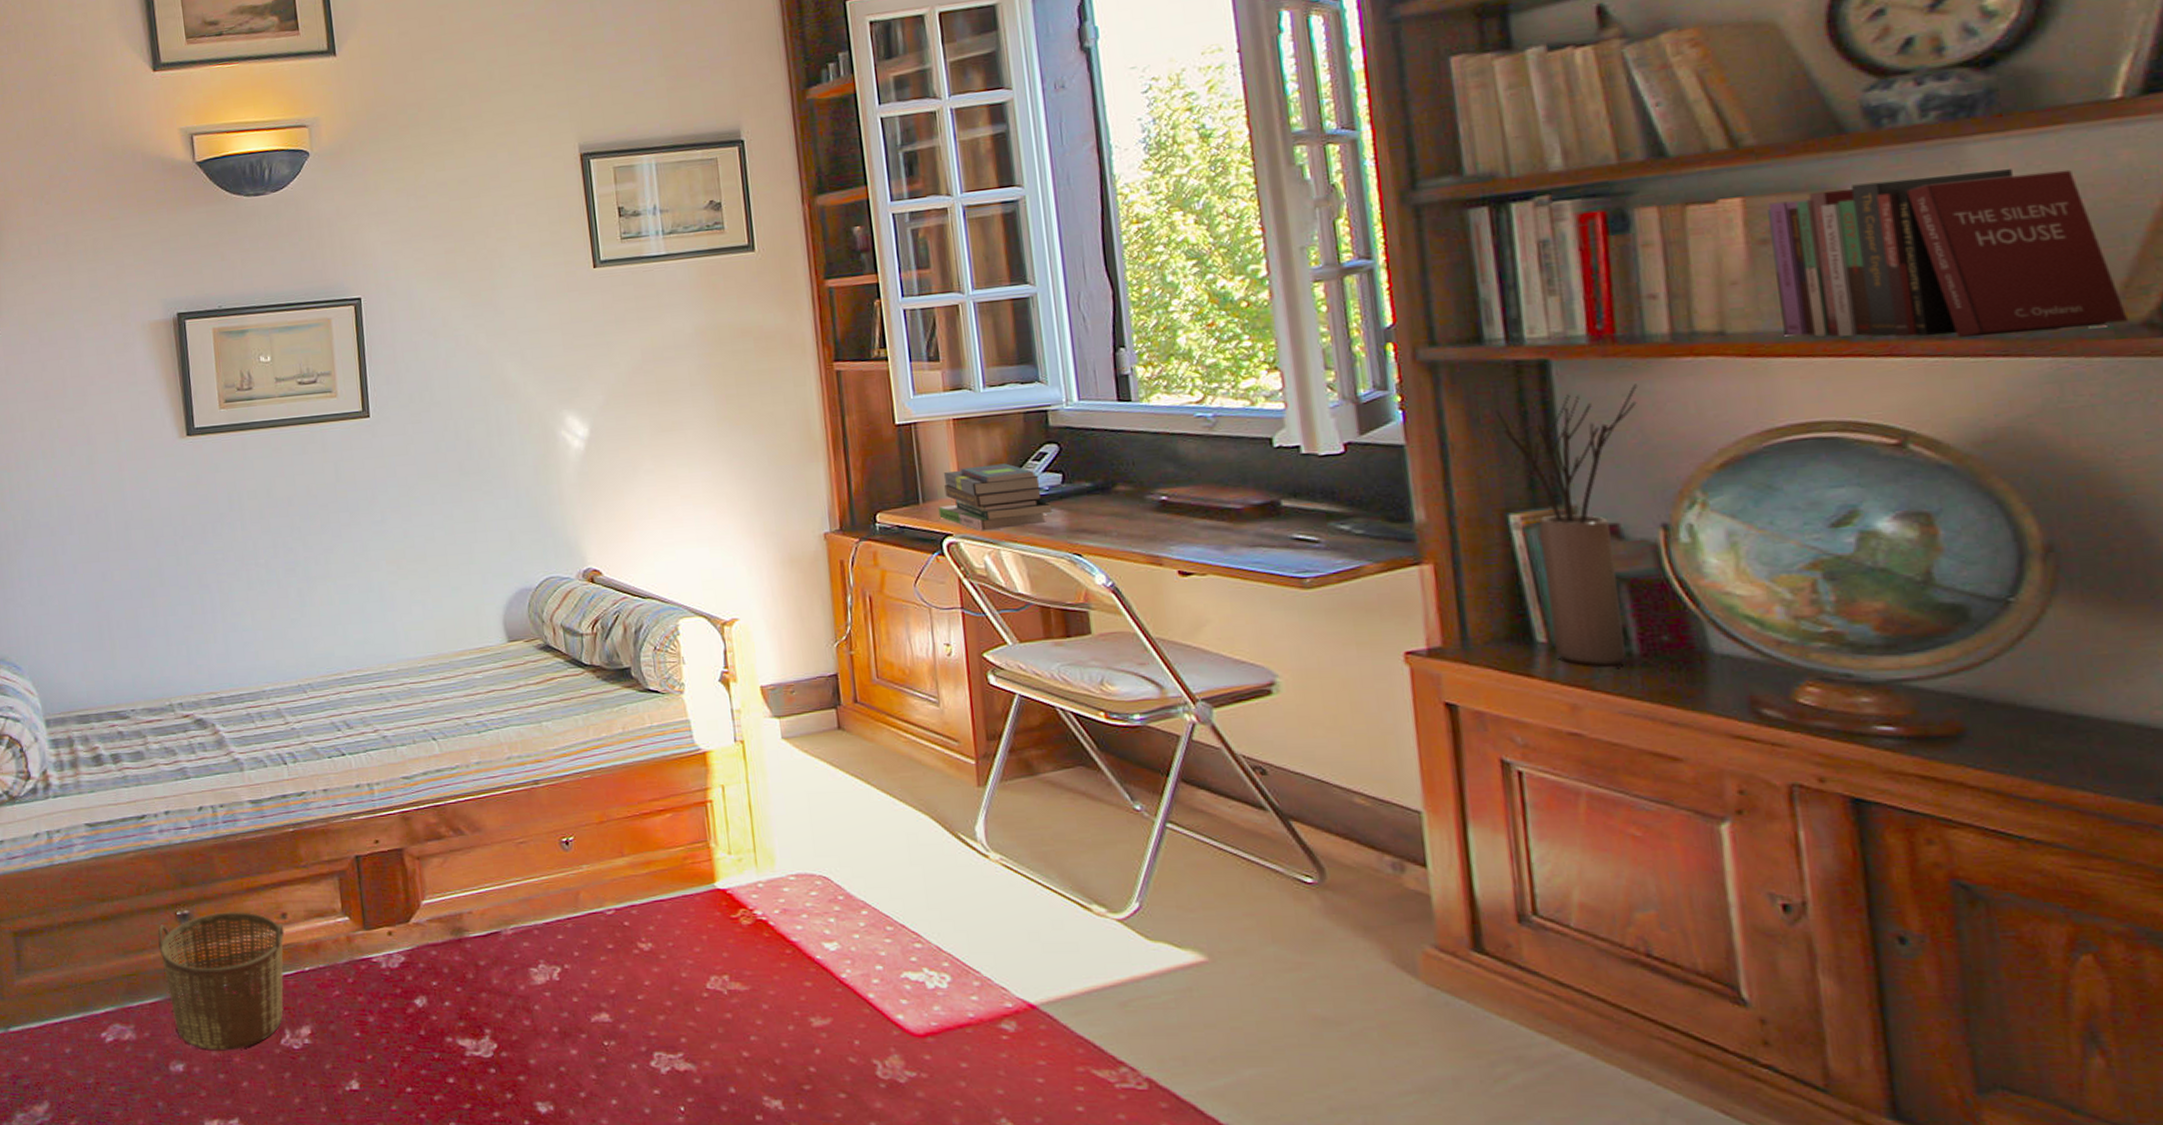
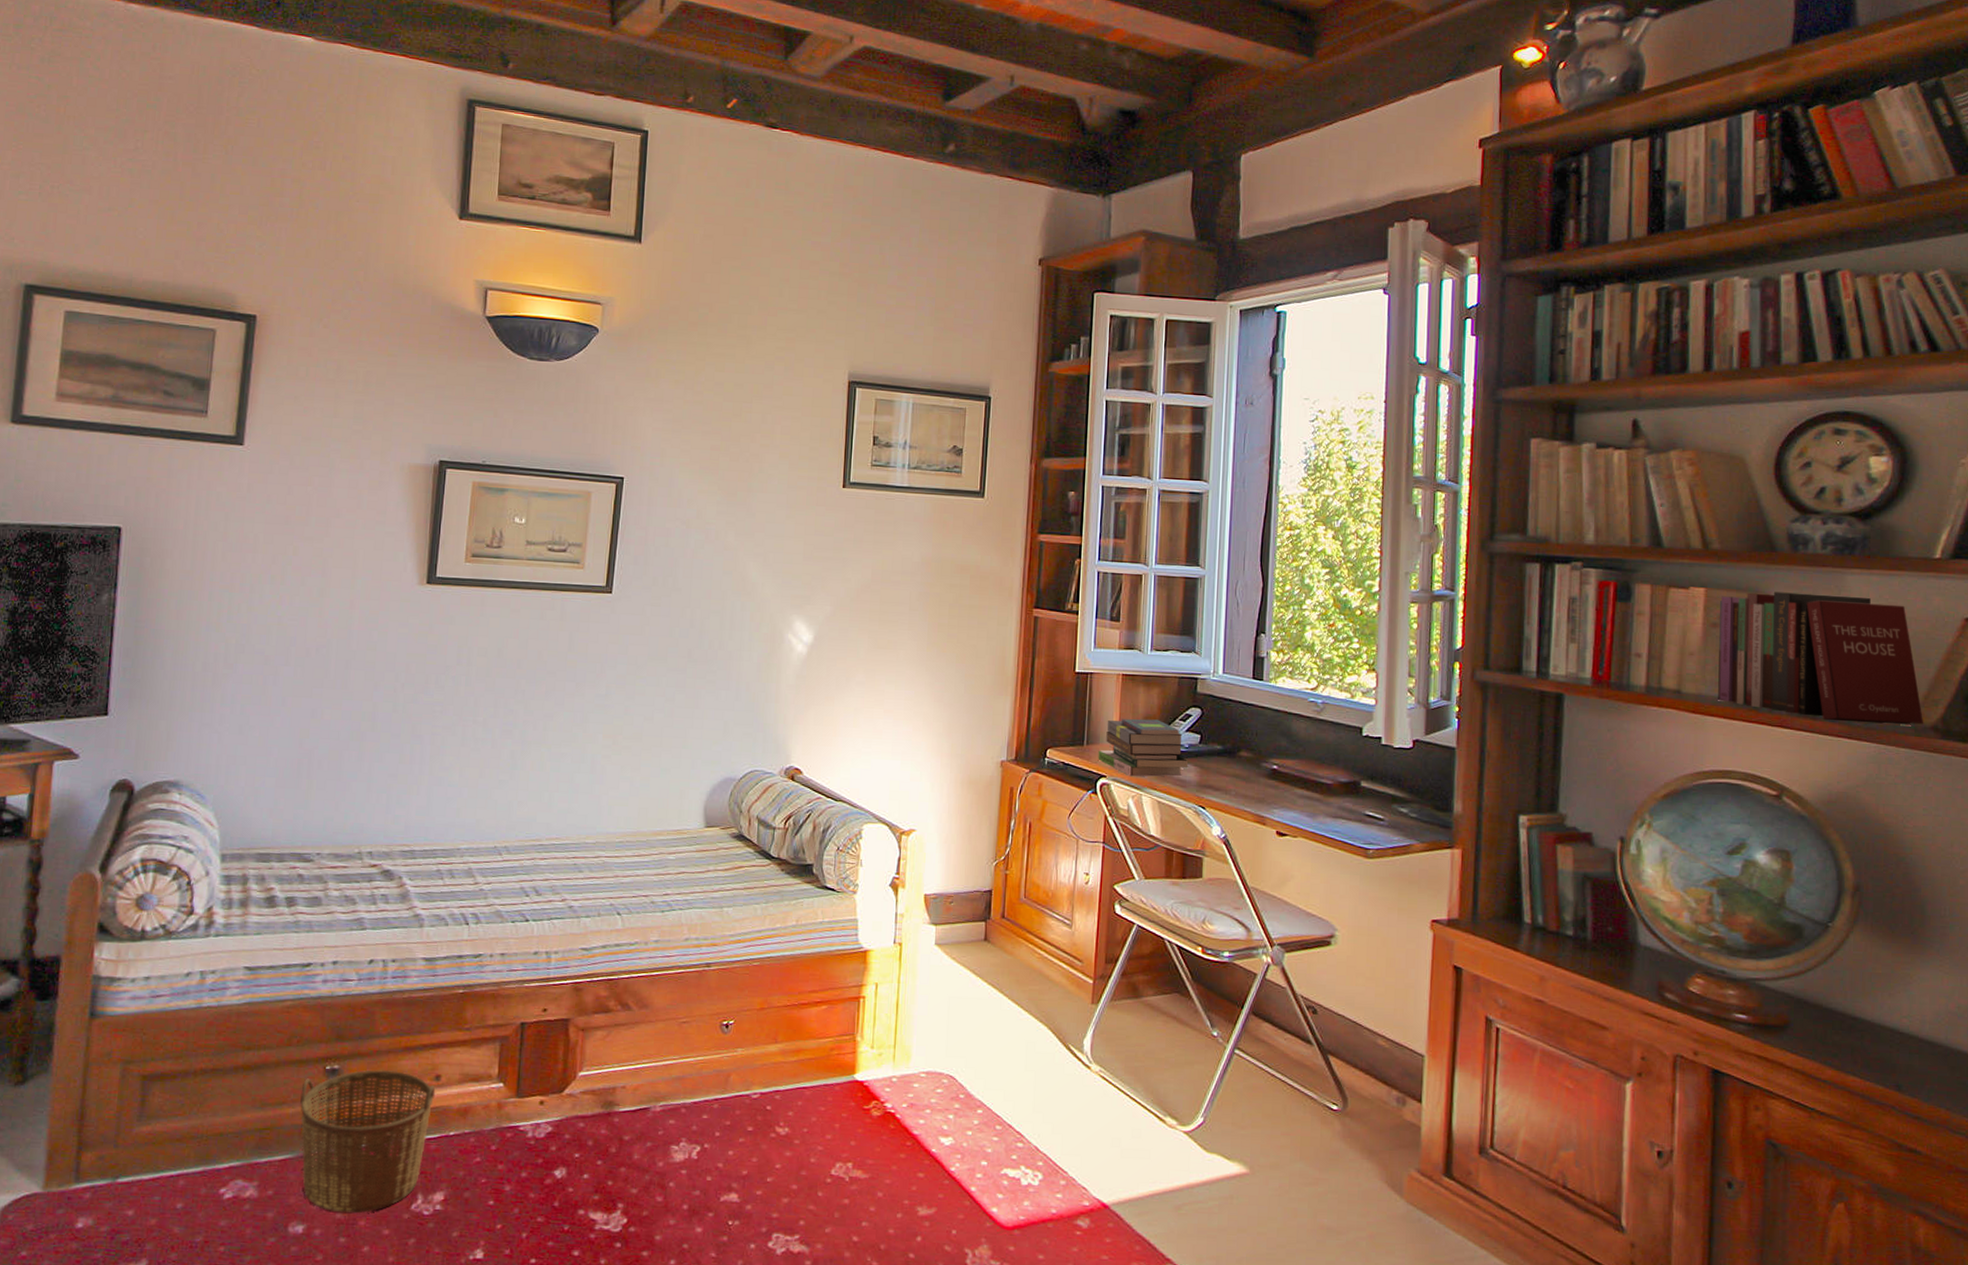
vase: present [1495,384,1639,668] -> none [1522,722,1620,948]

